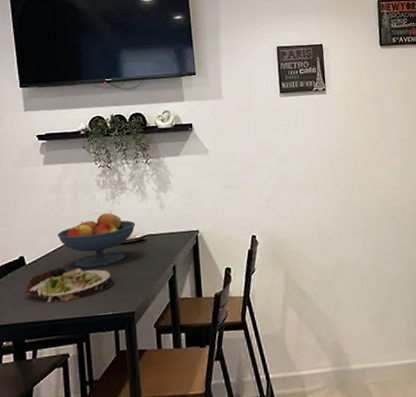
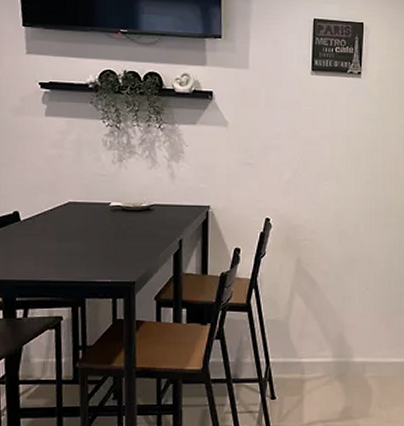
salad plate: present [25,267,114,304] -> none [18,227,115,264]
fruit bowl: present [57,212,136,268] -> none [57,176,143,232]

